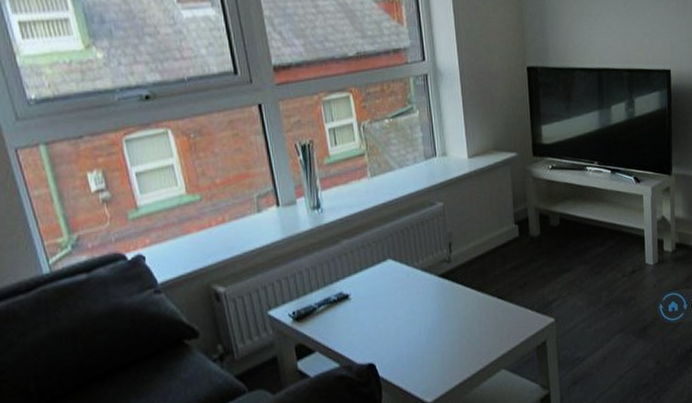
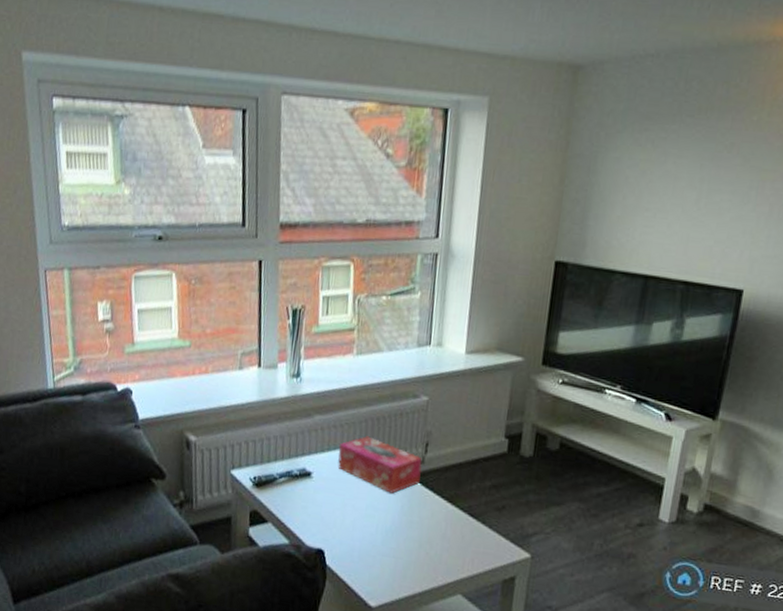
tissue box: none [370,249,450,296] -> present [338,436,422,494]

